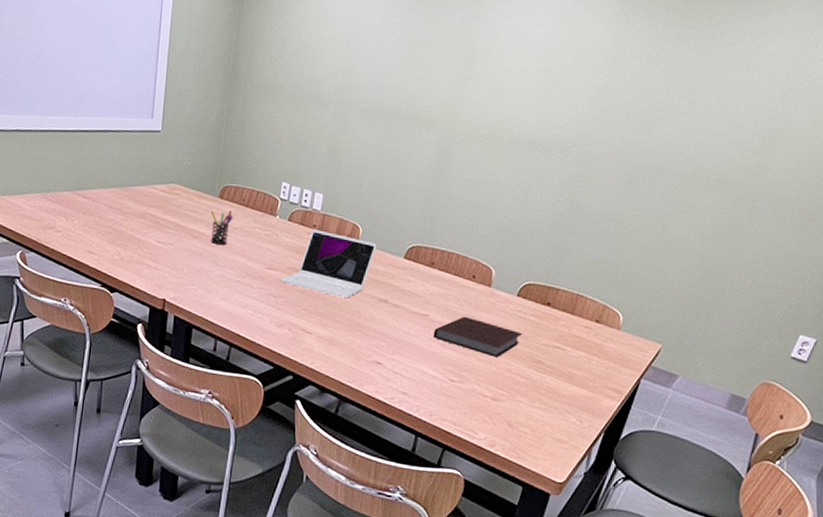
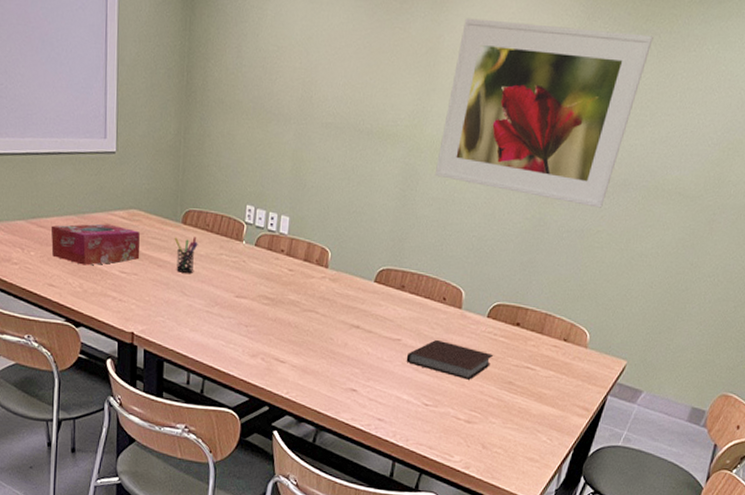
tissue box: none [93,196,178,235] -> present [50,223,140,266]
laptop: present [279,229,377,298] -> none [250,254,346,325]
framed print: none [468,13,691,193] -> present [434,18,654,208]

